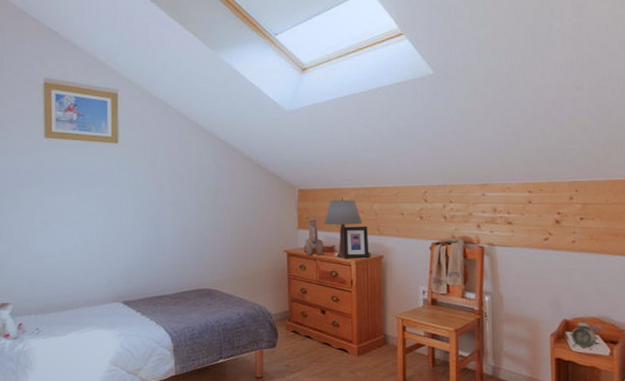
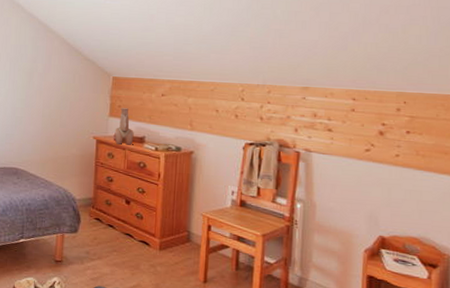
table lamp: present [323,198,363,258] -> none [135,89,176,150]
picture frame: present [343,226,369,259] -> none [153,118,180,153]
alarm clock: present [571,316,597,350] -> none [386,235,414,271]

